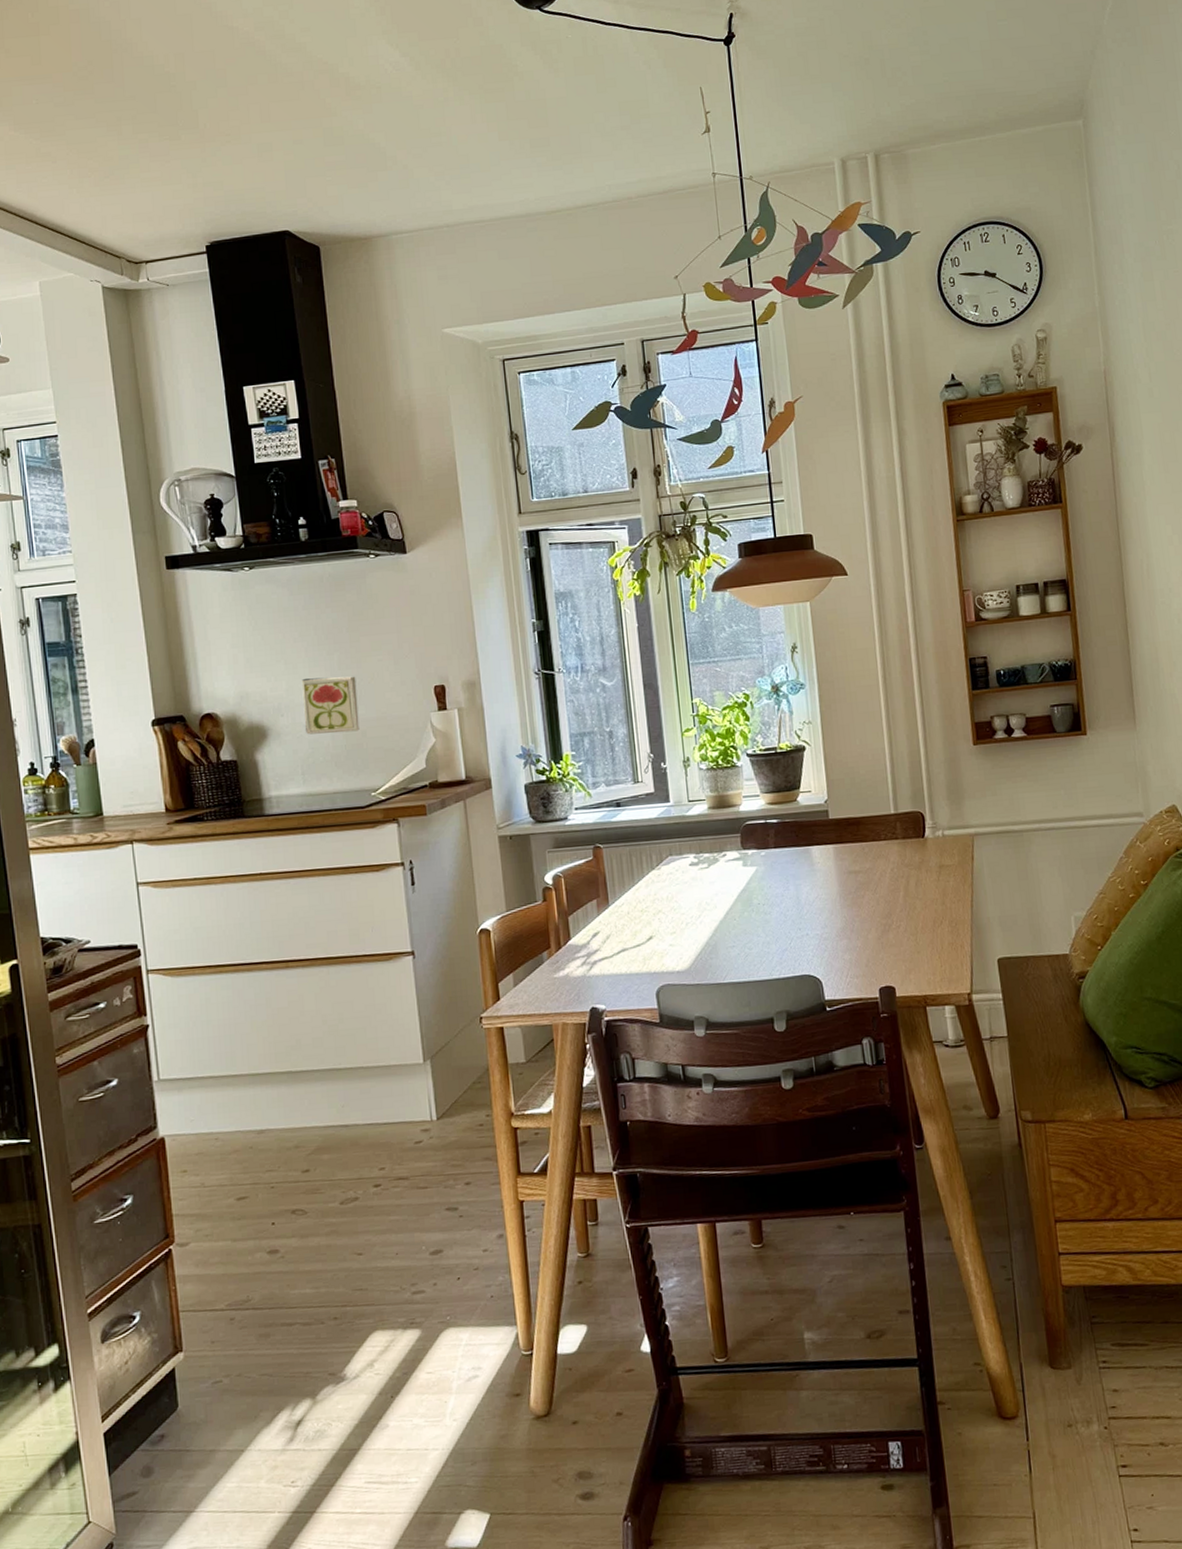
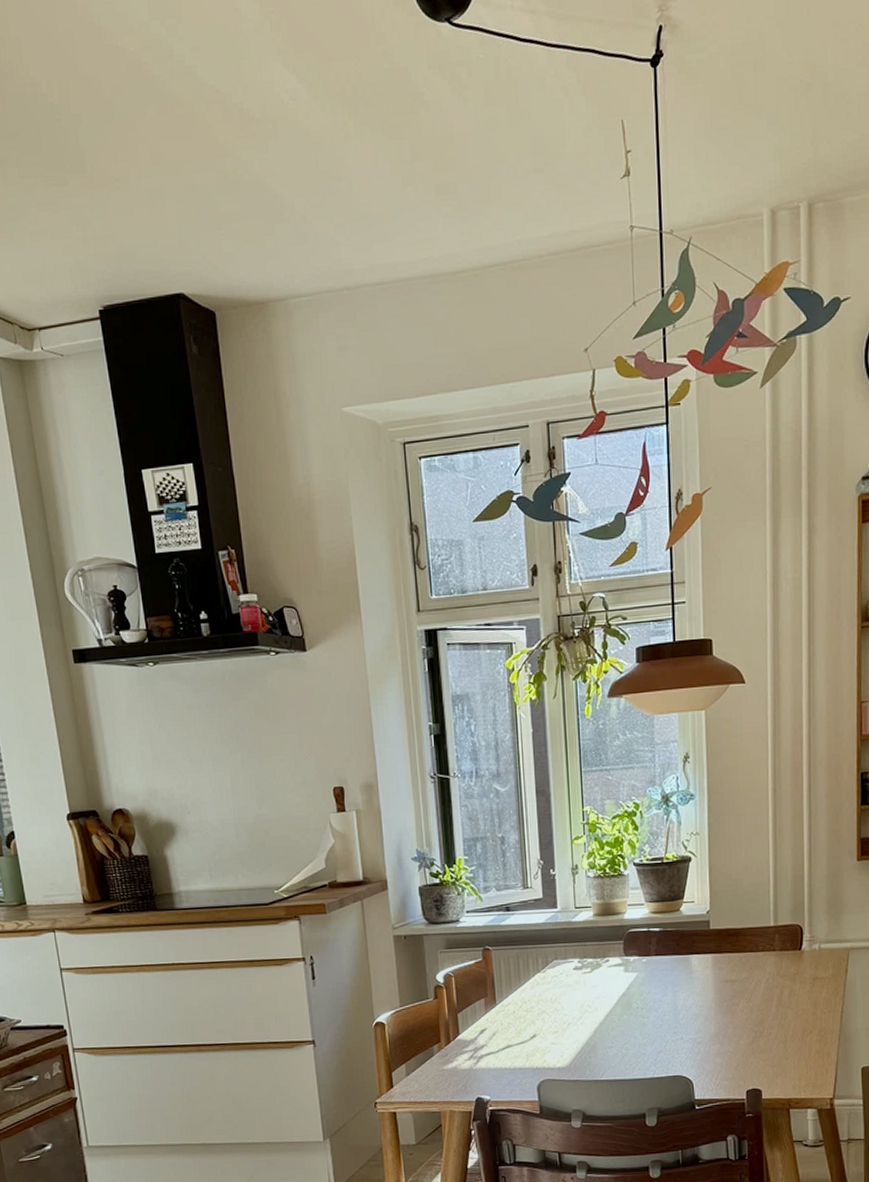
decorative tile: present [301,676,360,735] -> none [206,775,263,832]

